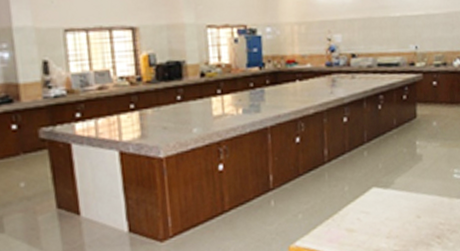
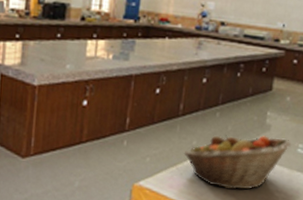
fruit basket: none [337,166,447,231] -> present [184,135,292,190]

